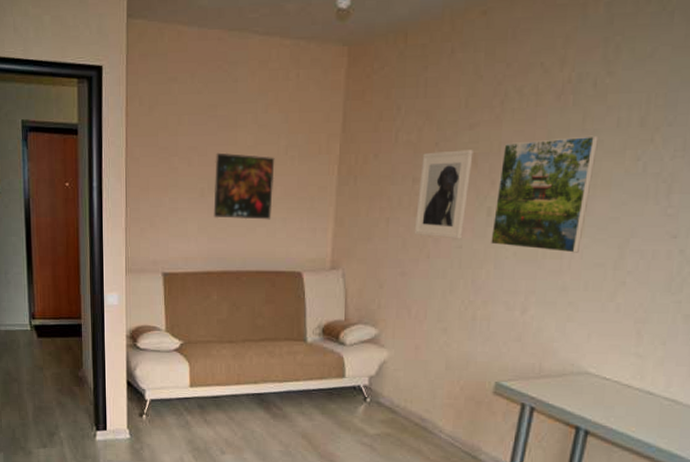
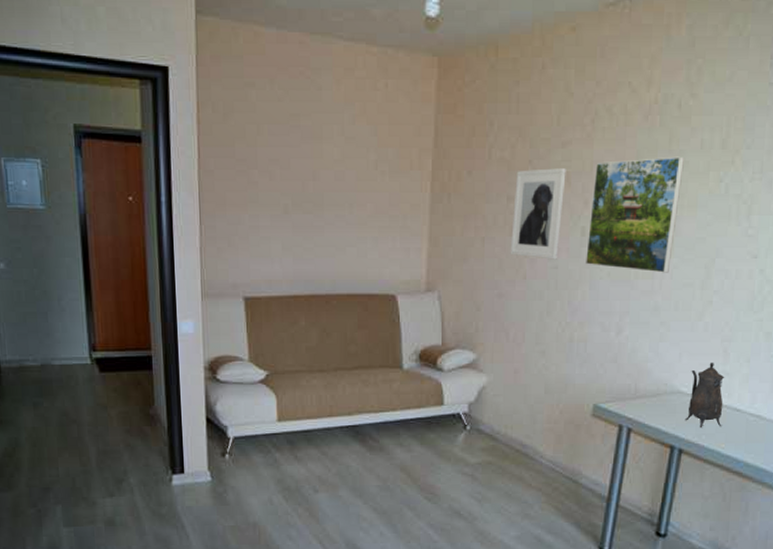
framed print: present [213,152,275,220] -> none [298,166,364,239]
teapot: none [592,343,637,411] -> present [684,362,725,429]

